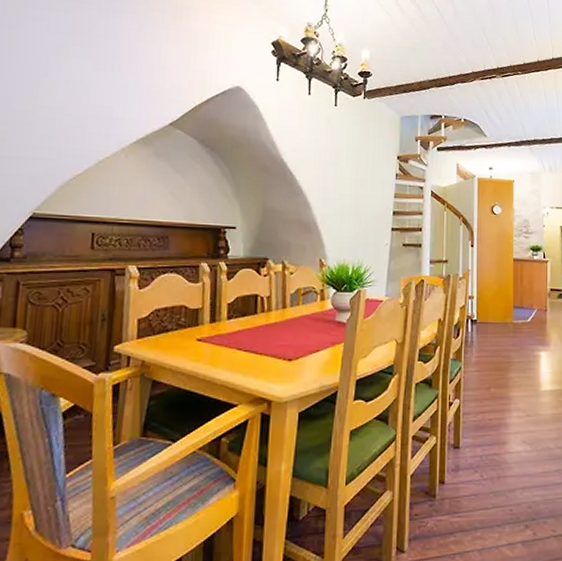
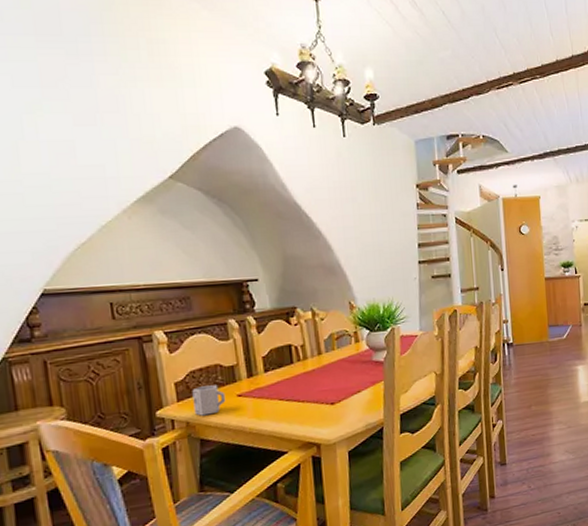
cup: none [151,326,186,356] -> present [192,385,226,416]

